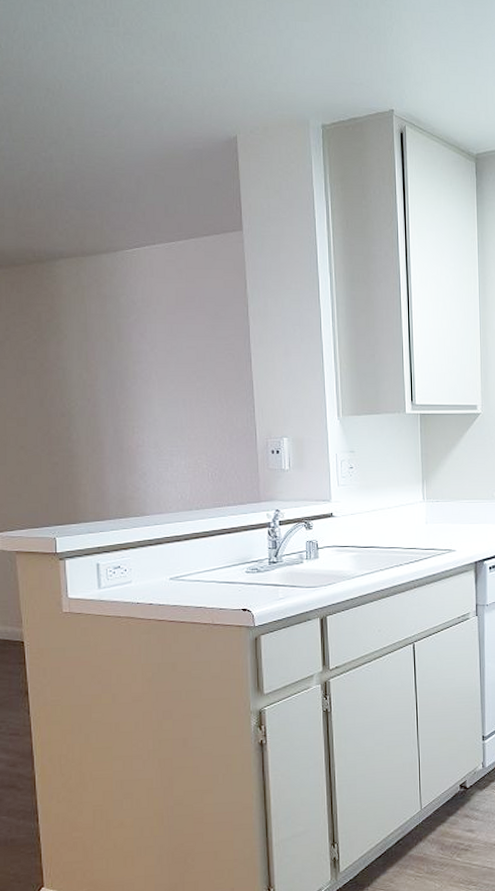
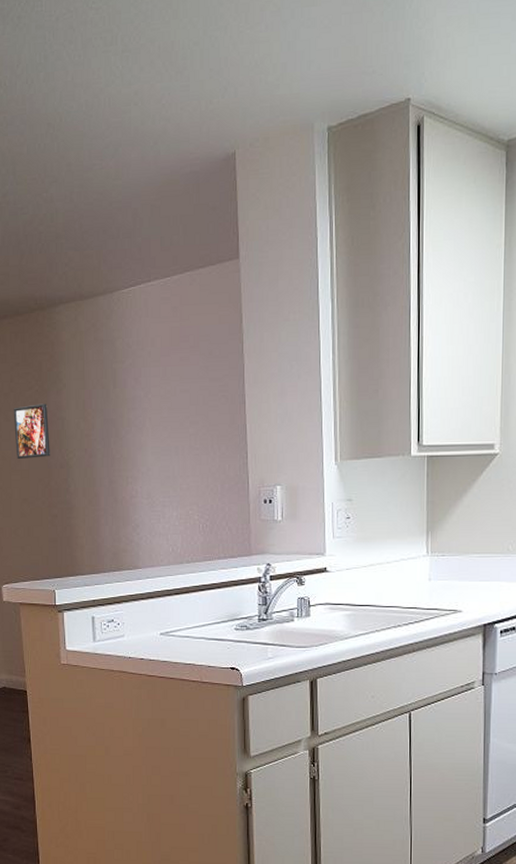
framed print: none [8,353,50,406] -> present [13,403,50,459]

